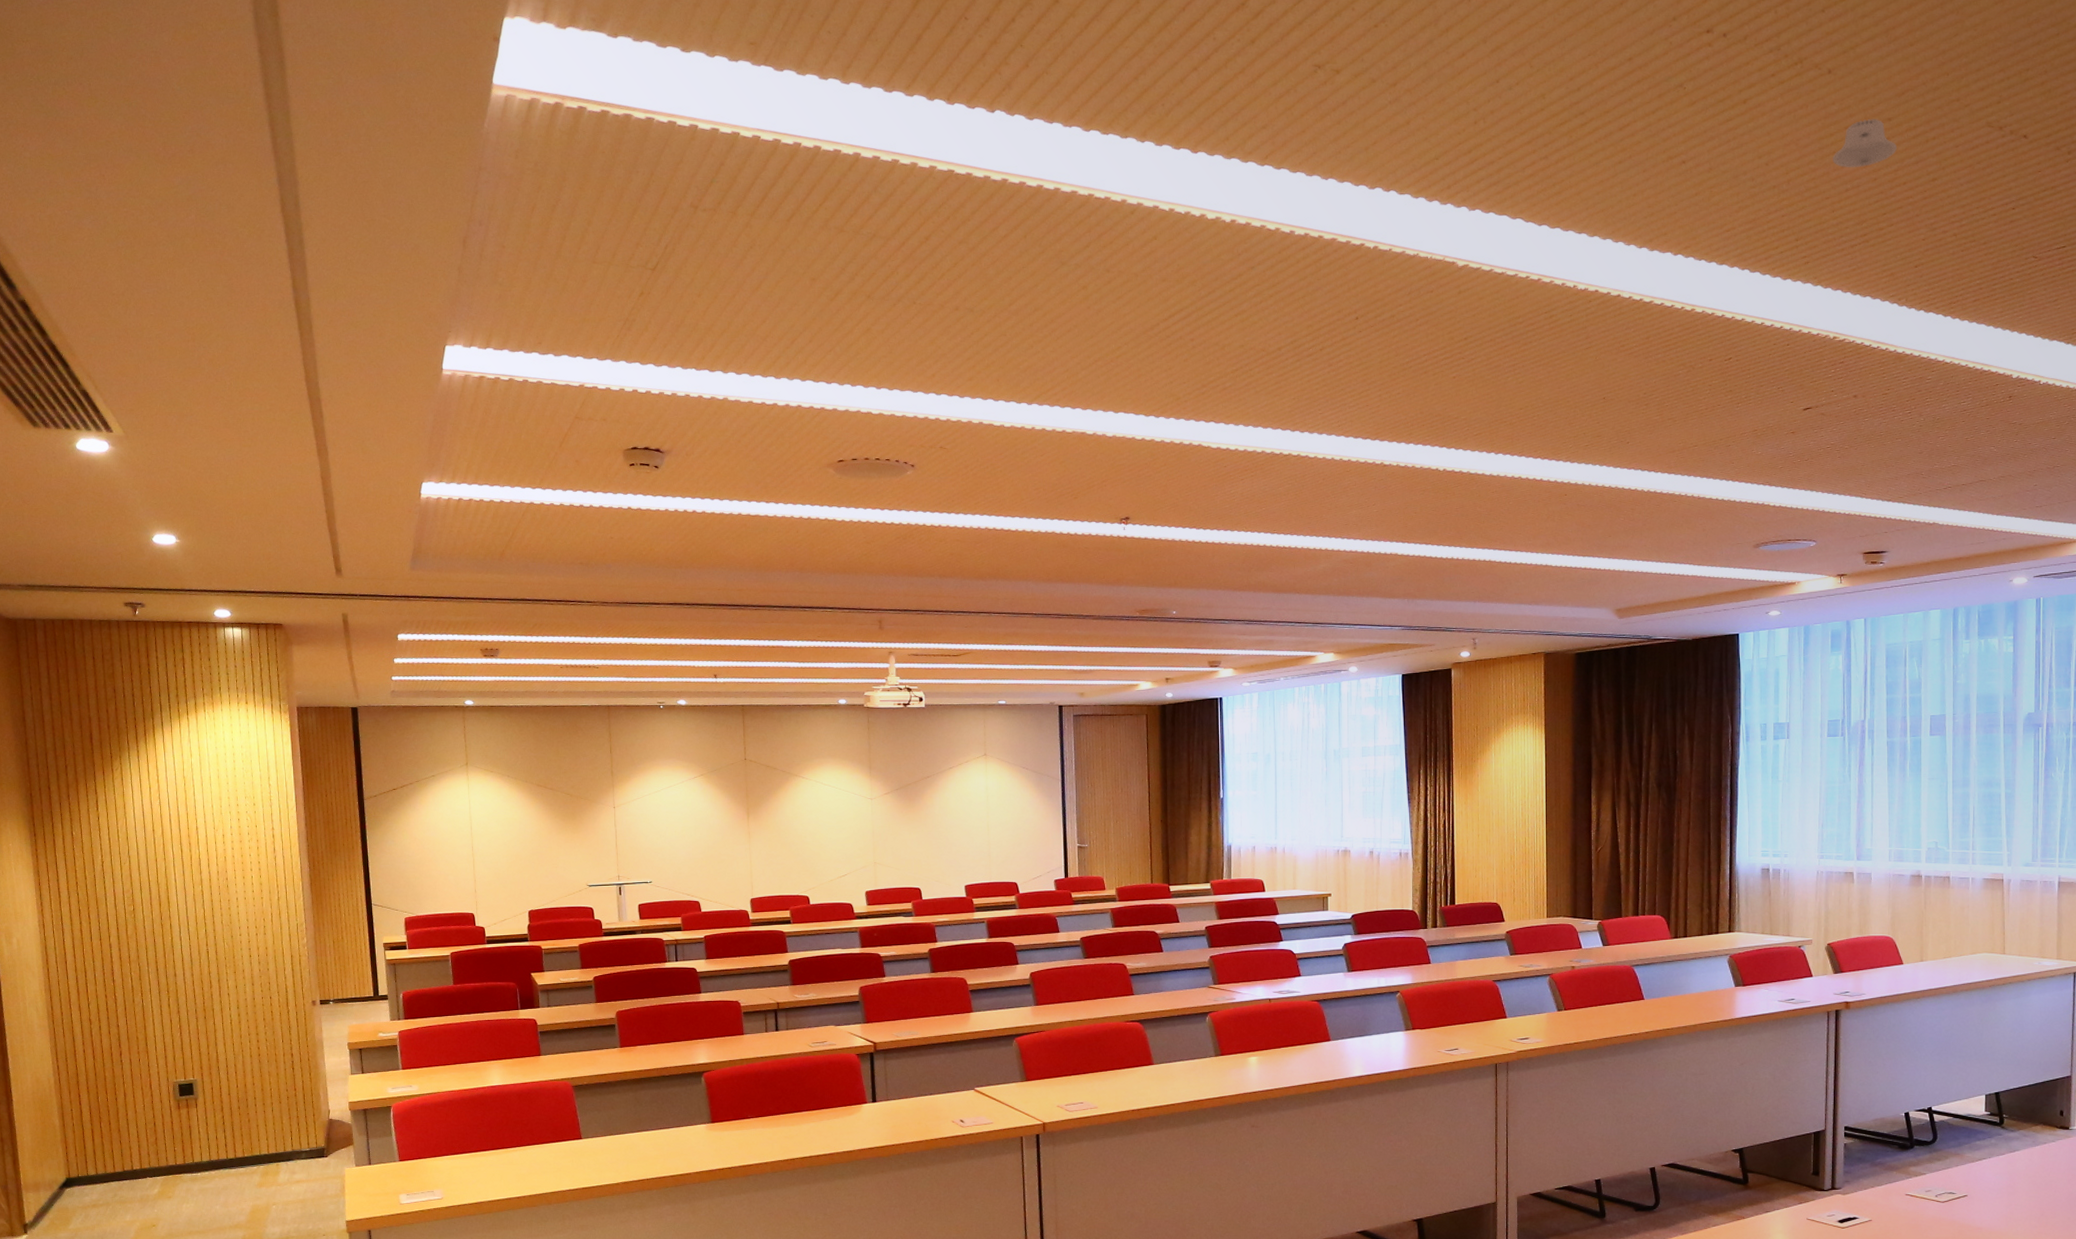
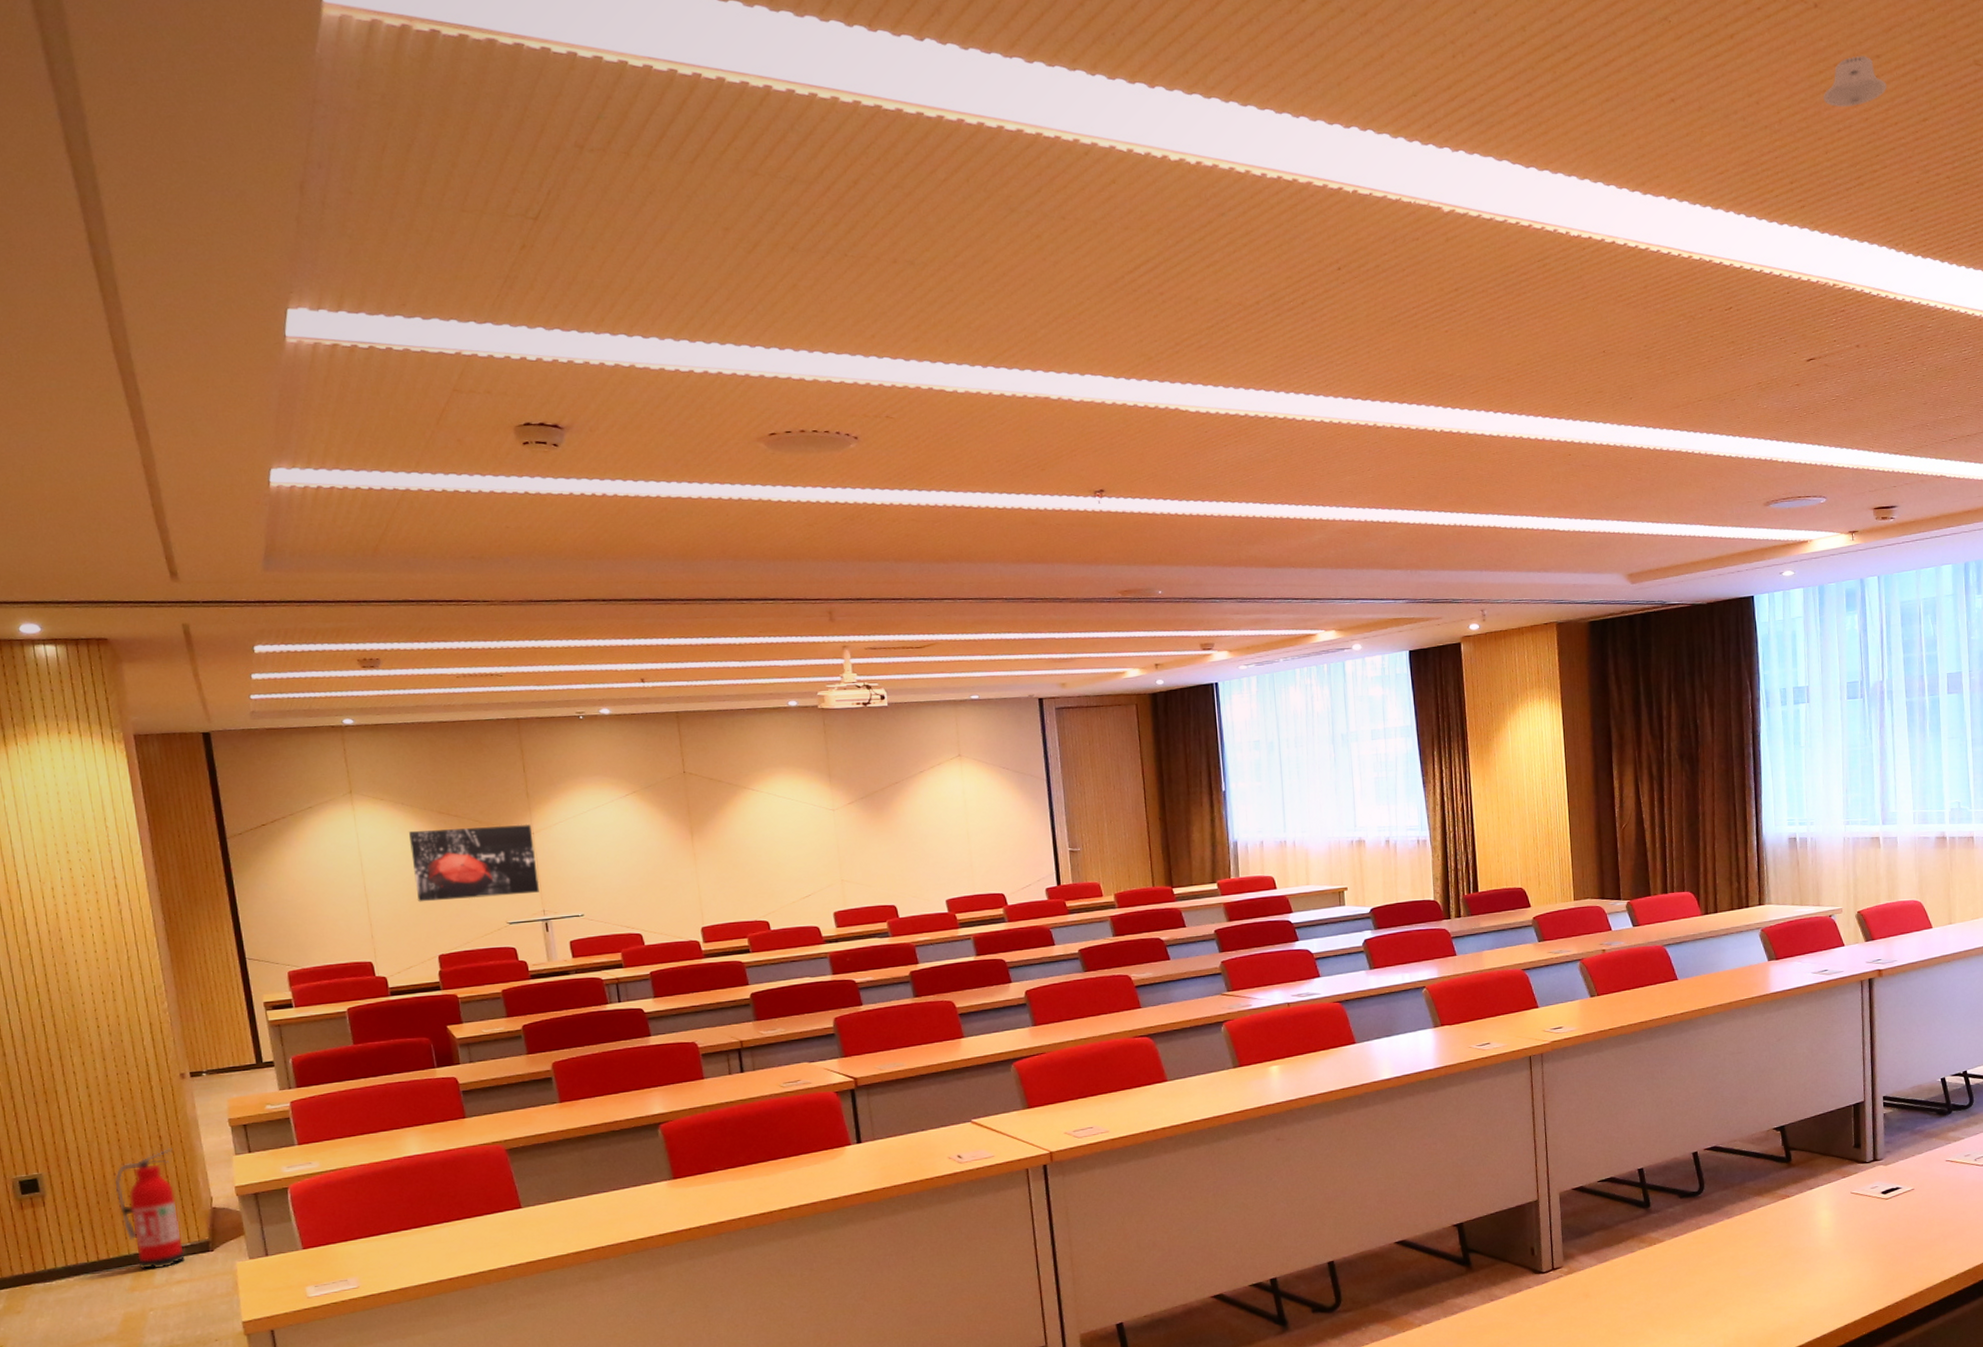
fire extinguisher: none [253,1064,305,1169] -> present [114,1147,185,1270]
wall art: none [512,799,617,863] -> present [409,824,540,902]

